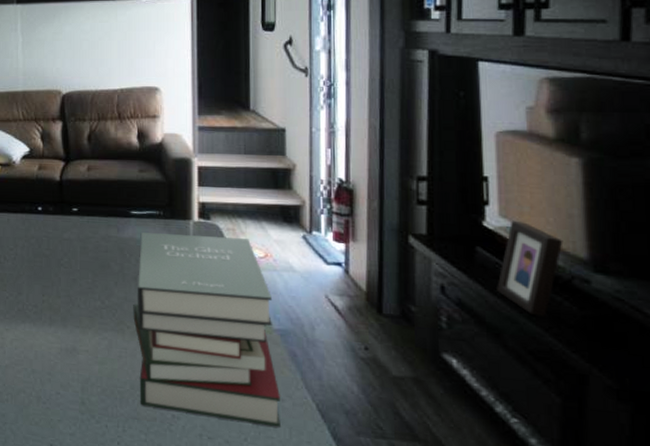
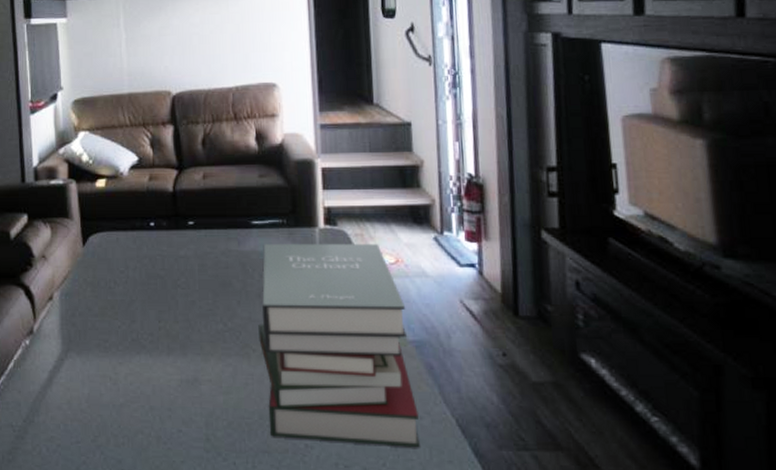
picture frame: present [497,220,563,317] -> none [631,208,693,307]

